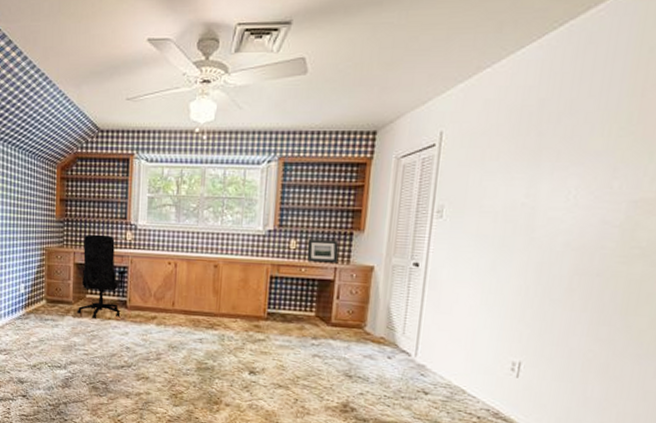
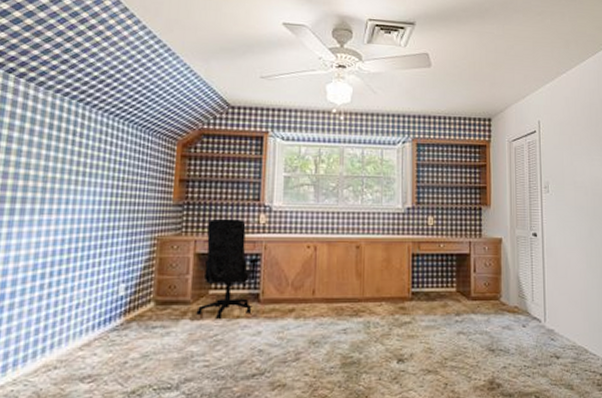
picture frame: present [307,239,339,263] -> none [443,214,472,237]

